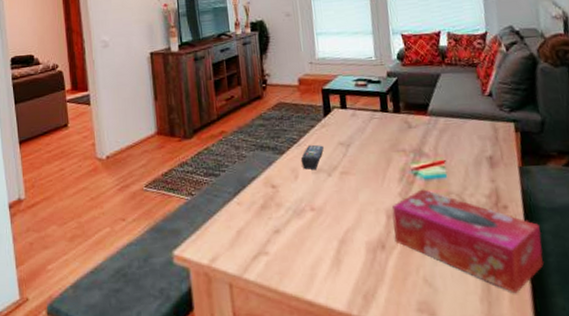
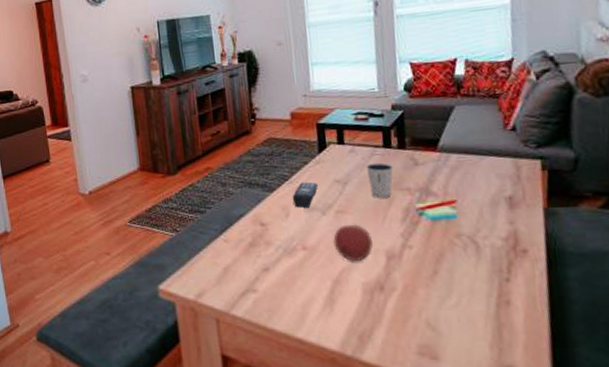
fruit: none [338,184,374,222] -> present [333,224,373,262]
dixie cup: none [366,125,390,159] -> present [366,162,393,198]
tissue box: present [392,189,544,294] -> none [392,230,567,341]

